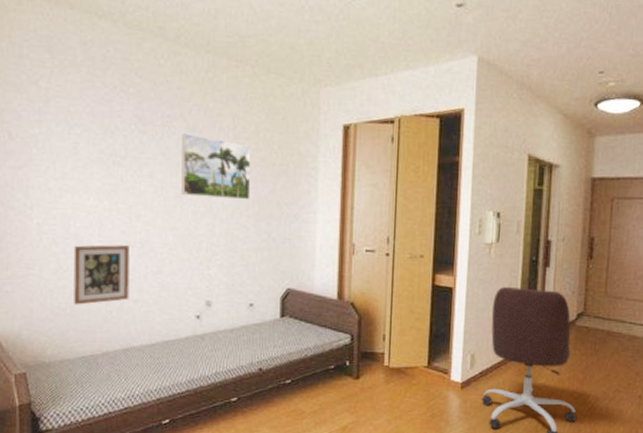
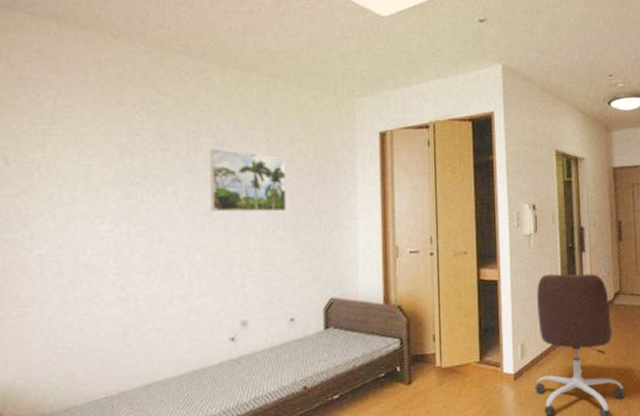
picture frame: present [73,245,129,305] -> none [83,270,151,342]

